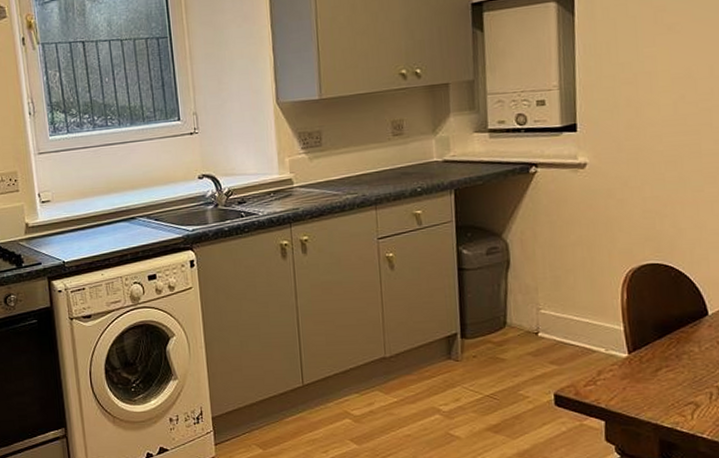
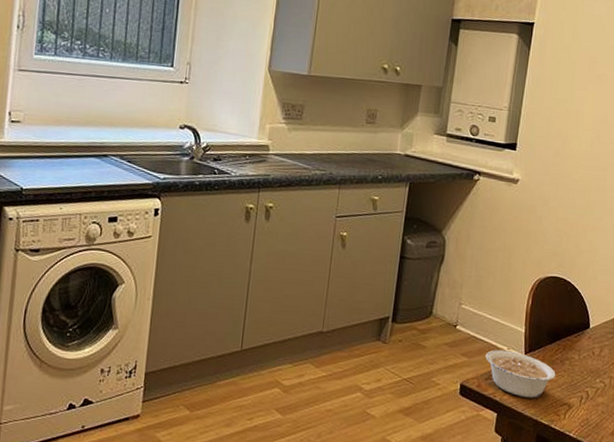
legume: none [579,352,673,401] -> present [485,350,556,398]

